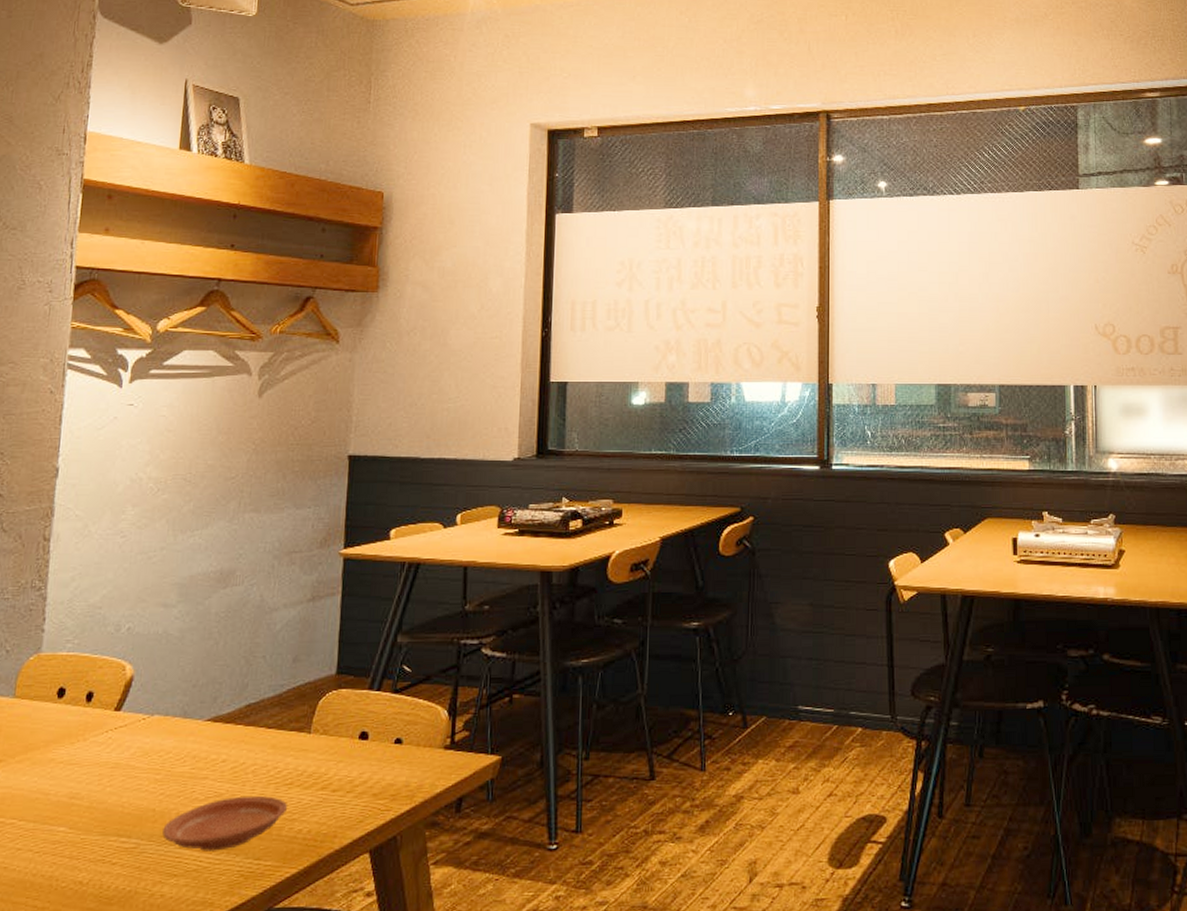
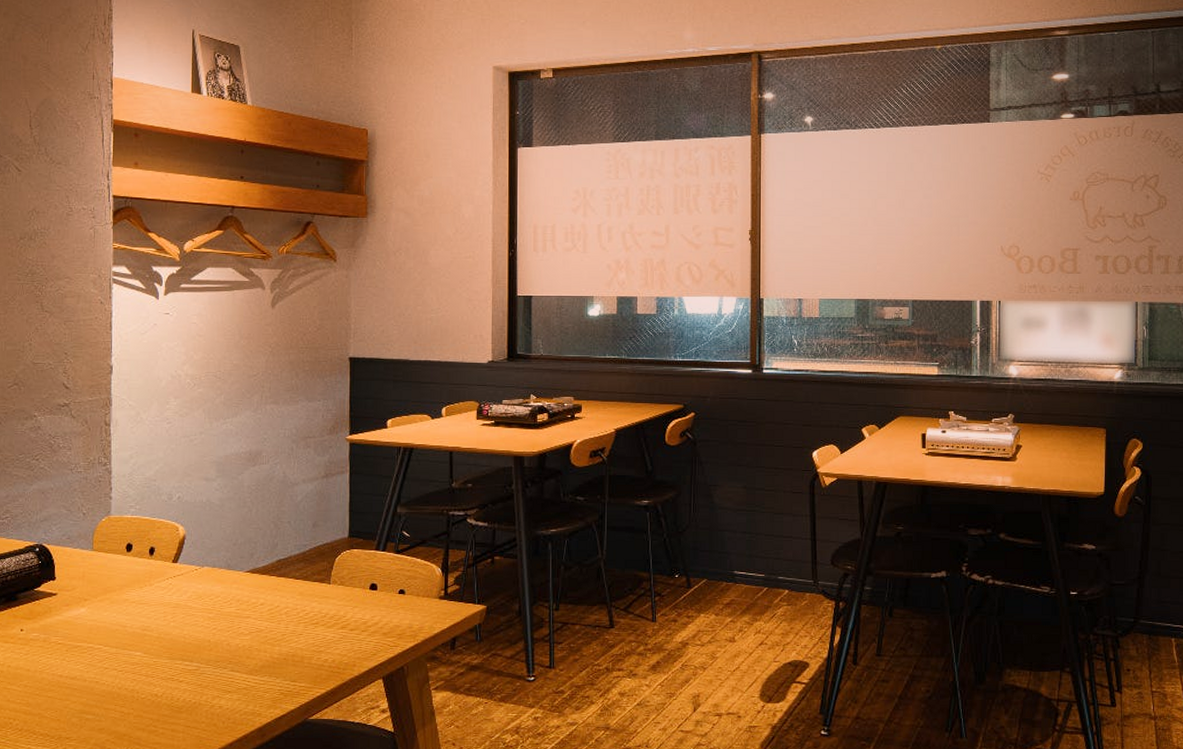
plate: present [162,795,287,851] -> none [217,632,315,674]

